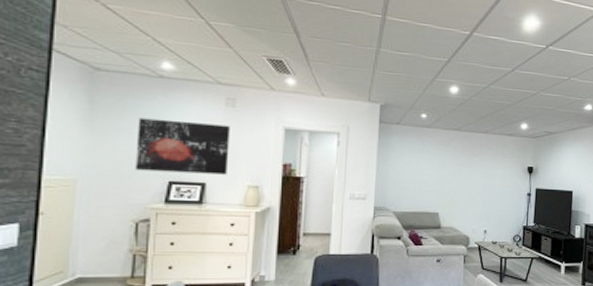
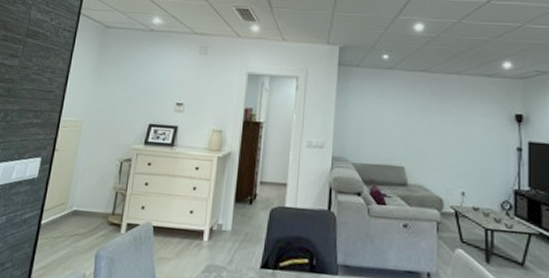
wall art: present [135,118,230,175] -> none [125,66,201,119]

